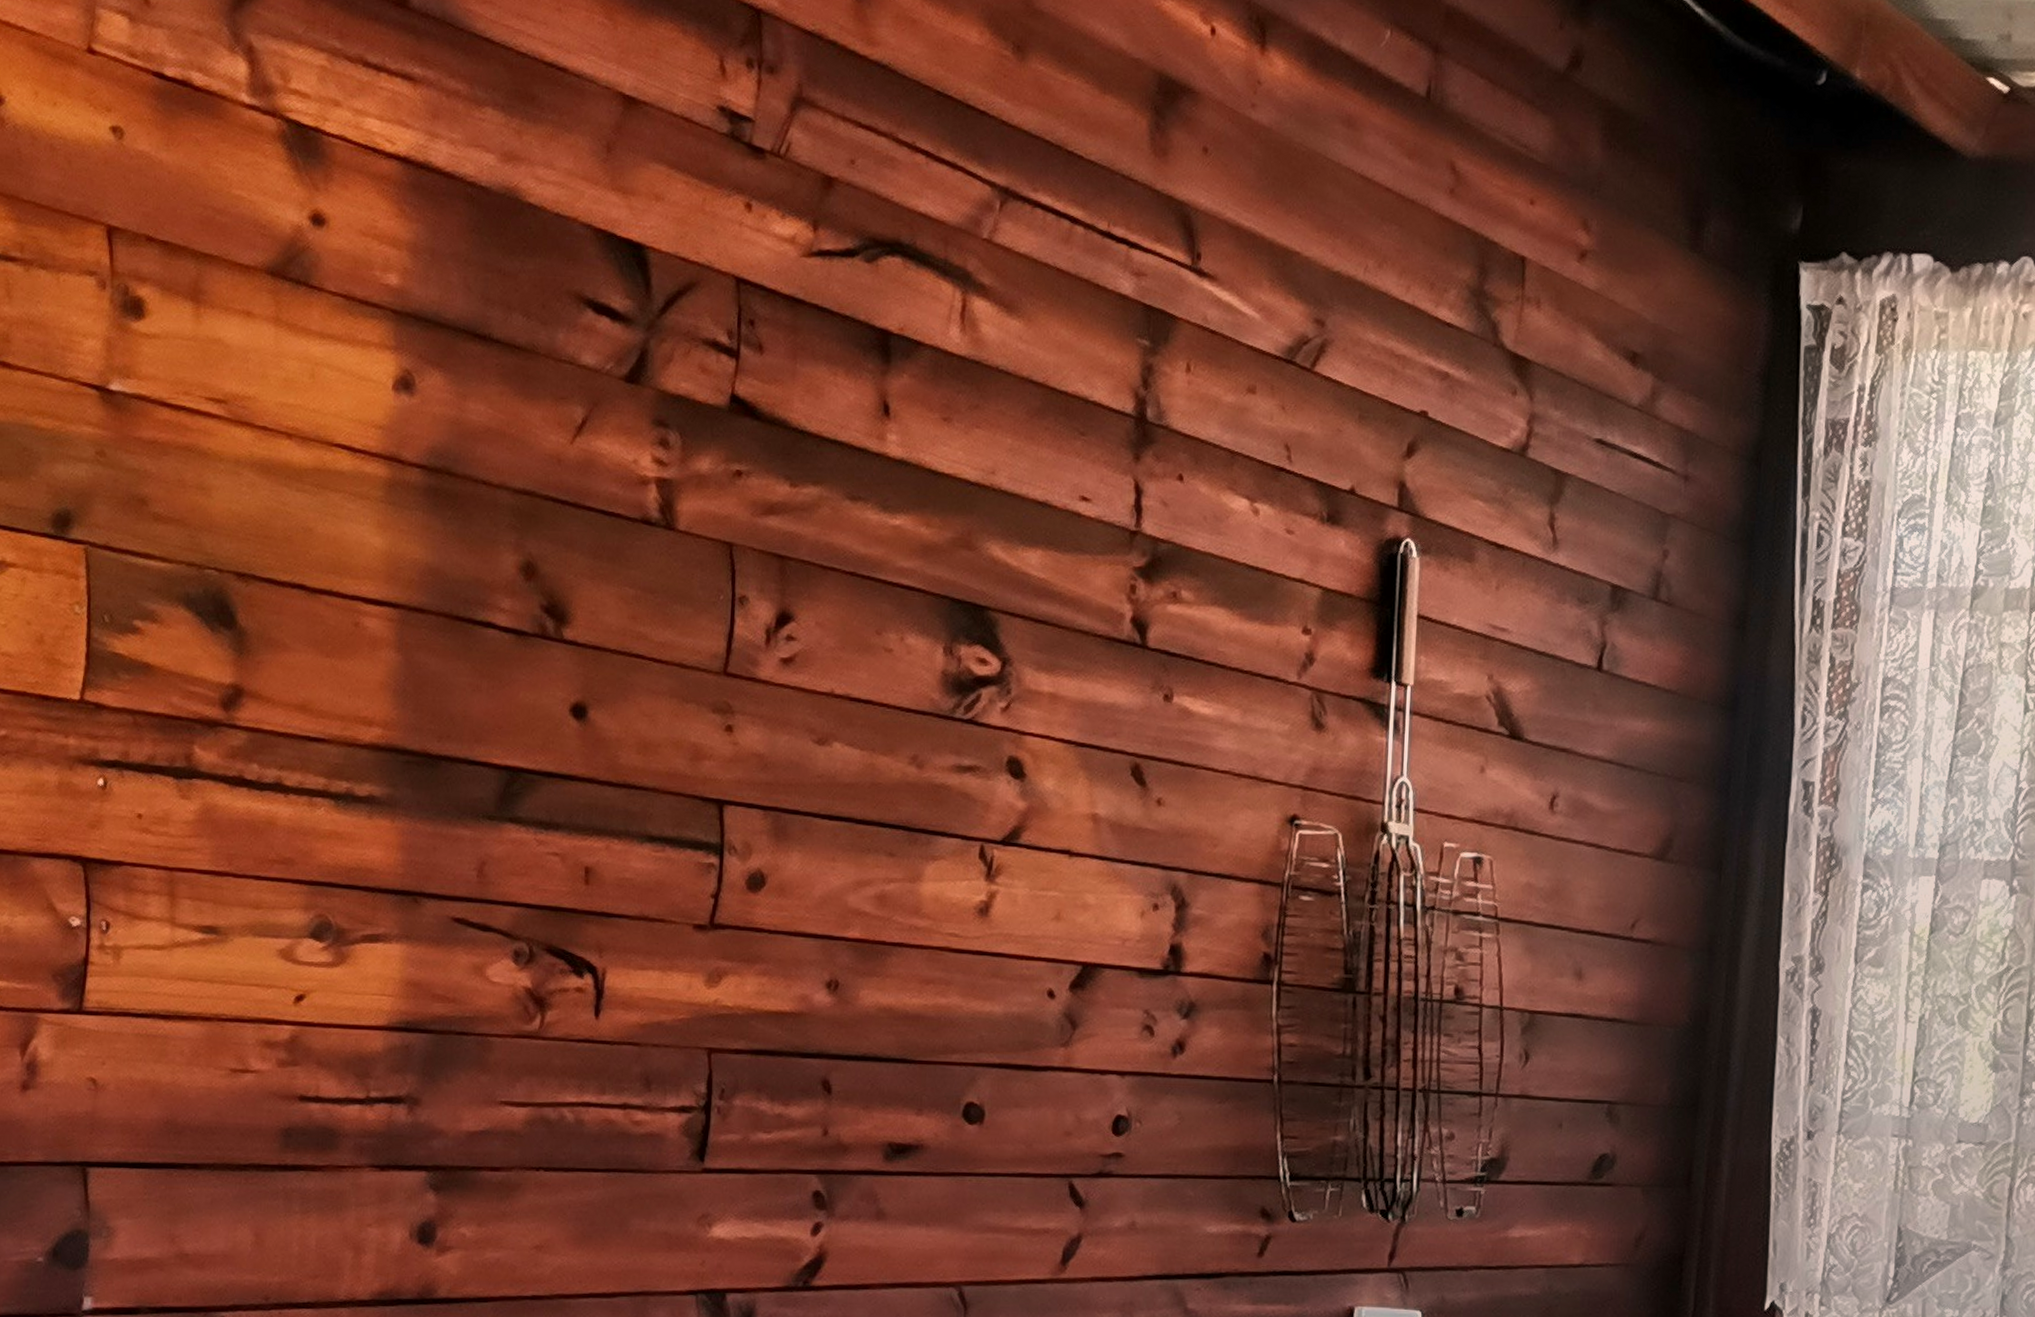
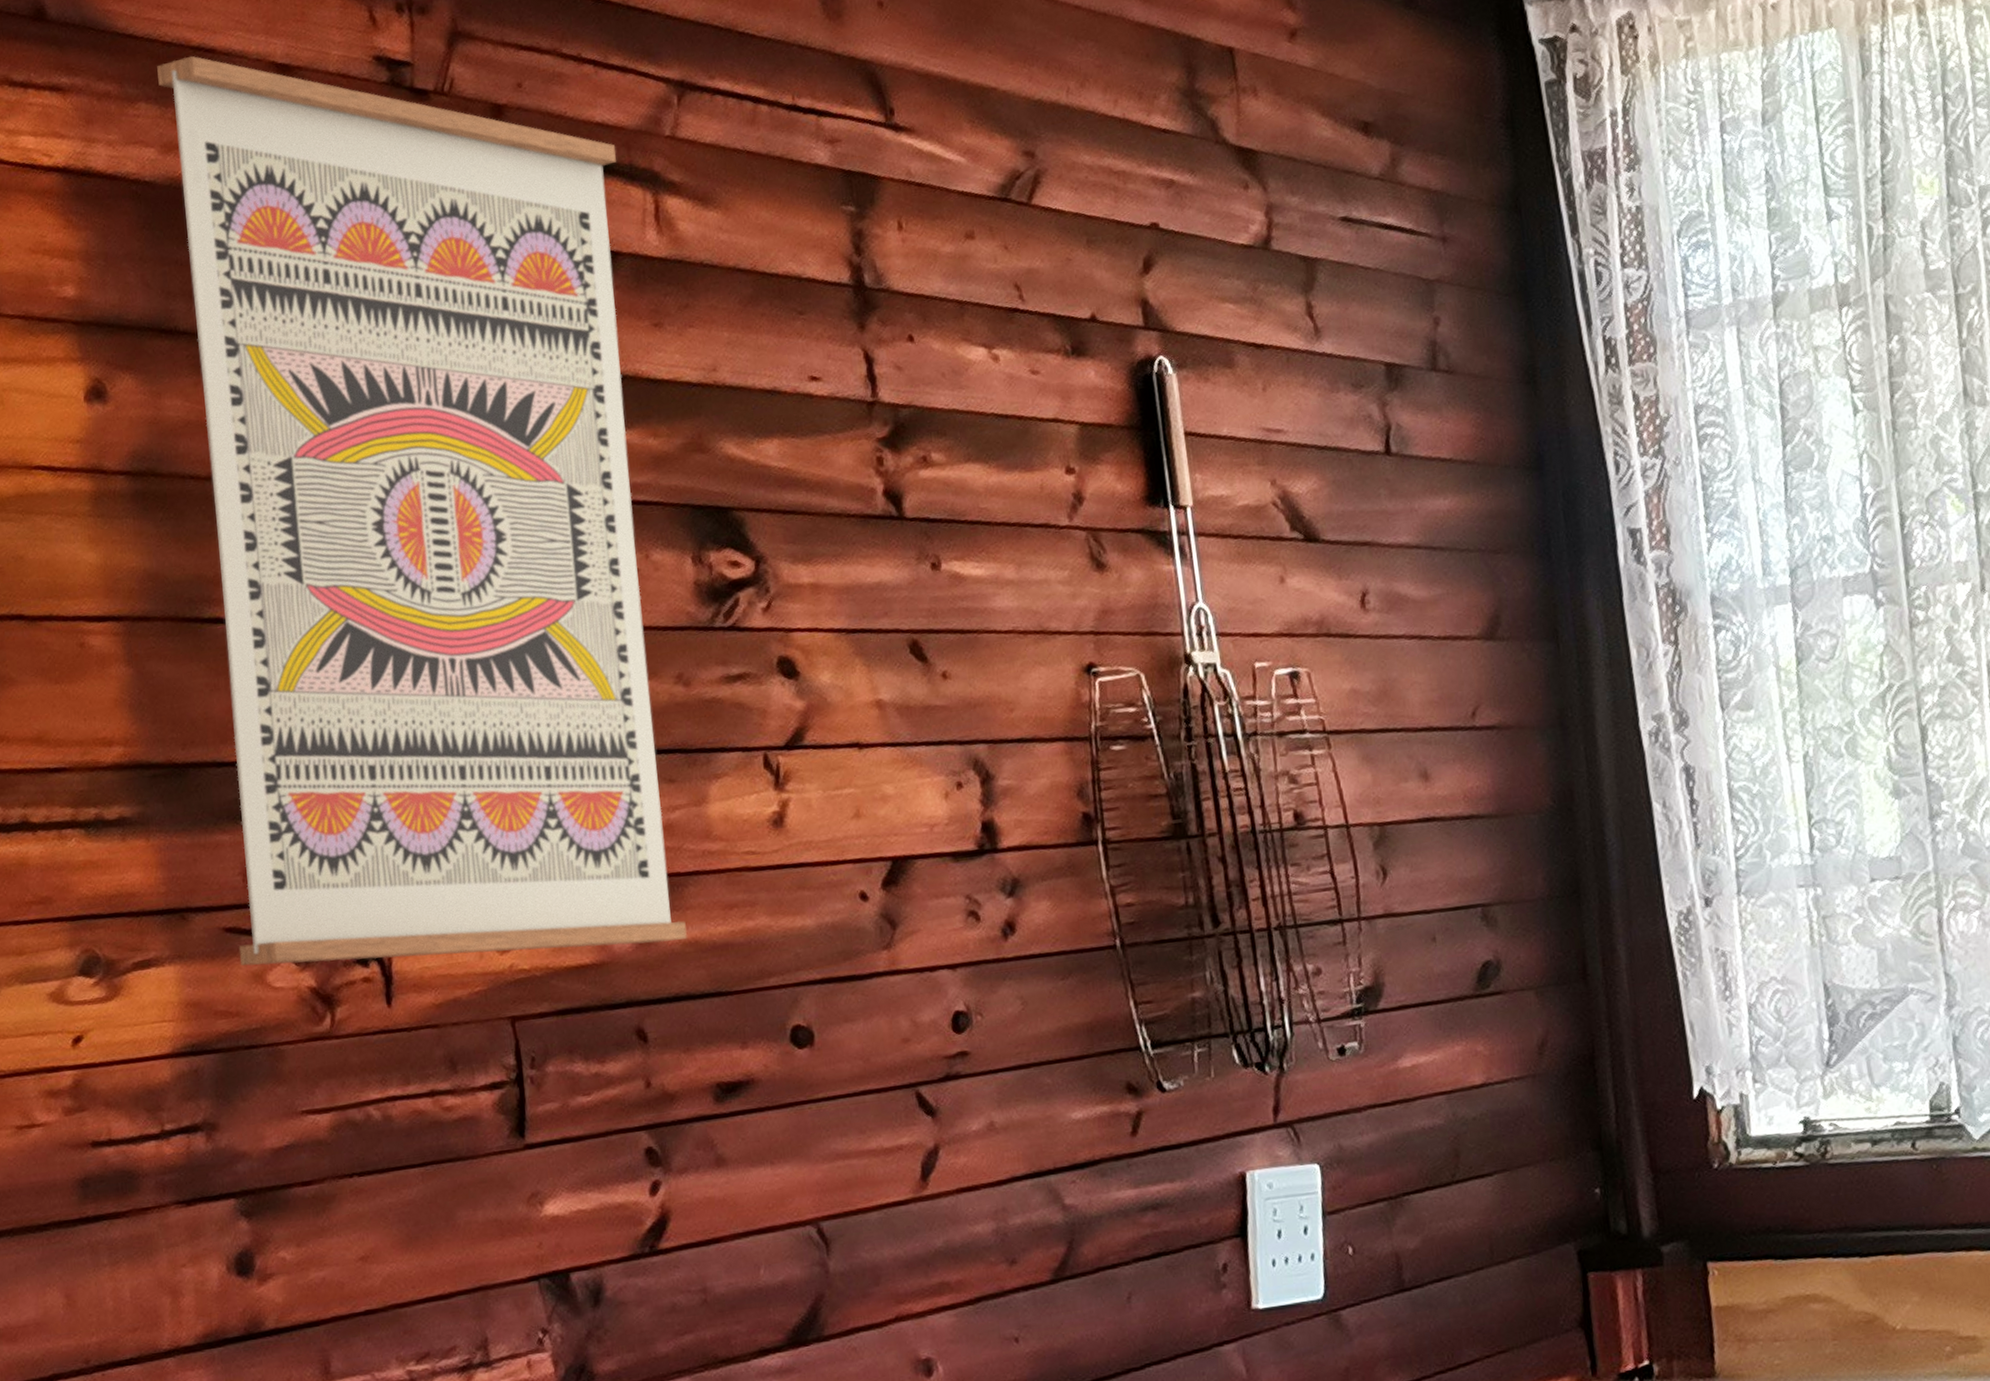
wall art: none [463,70,935,1005] -> present [157,55,688,966]

